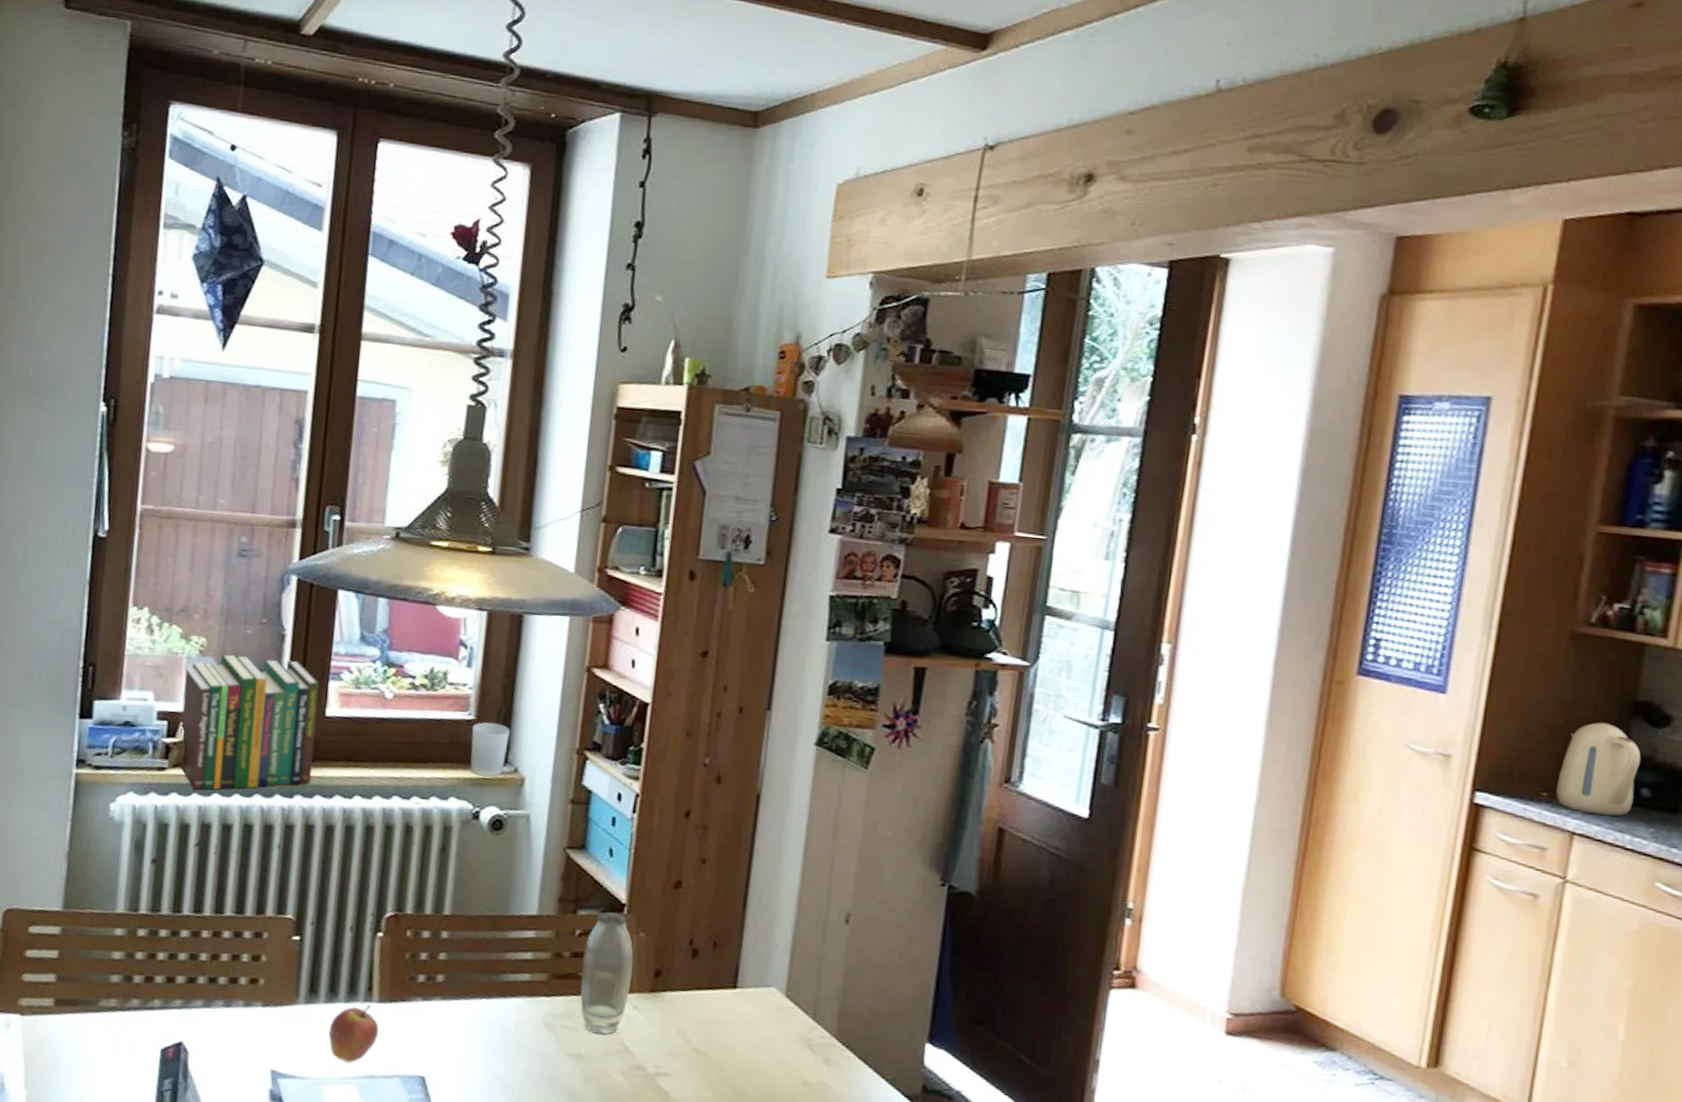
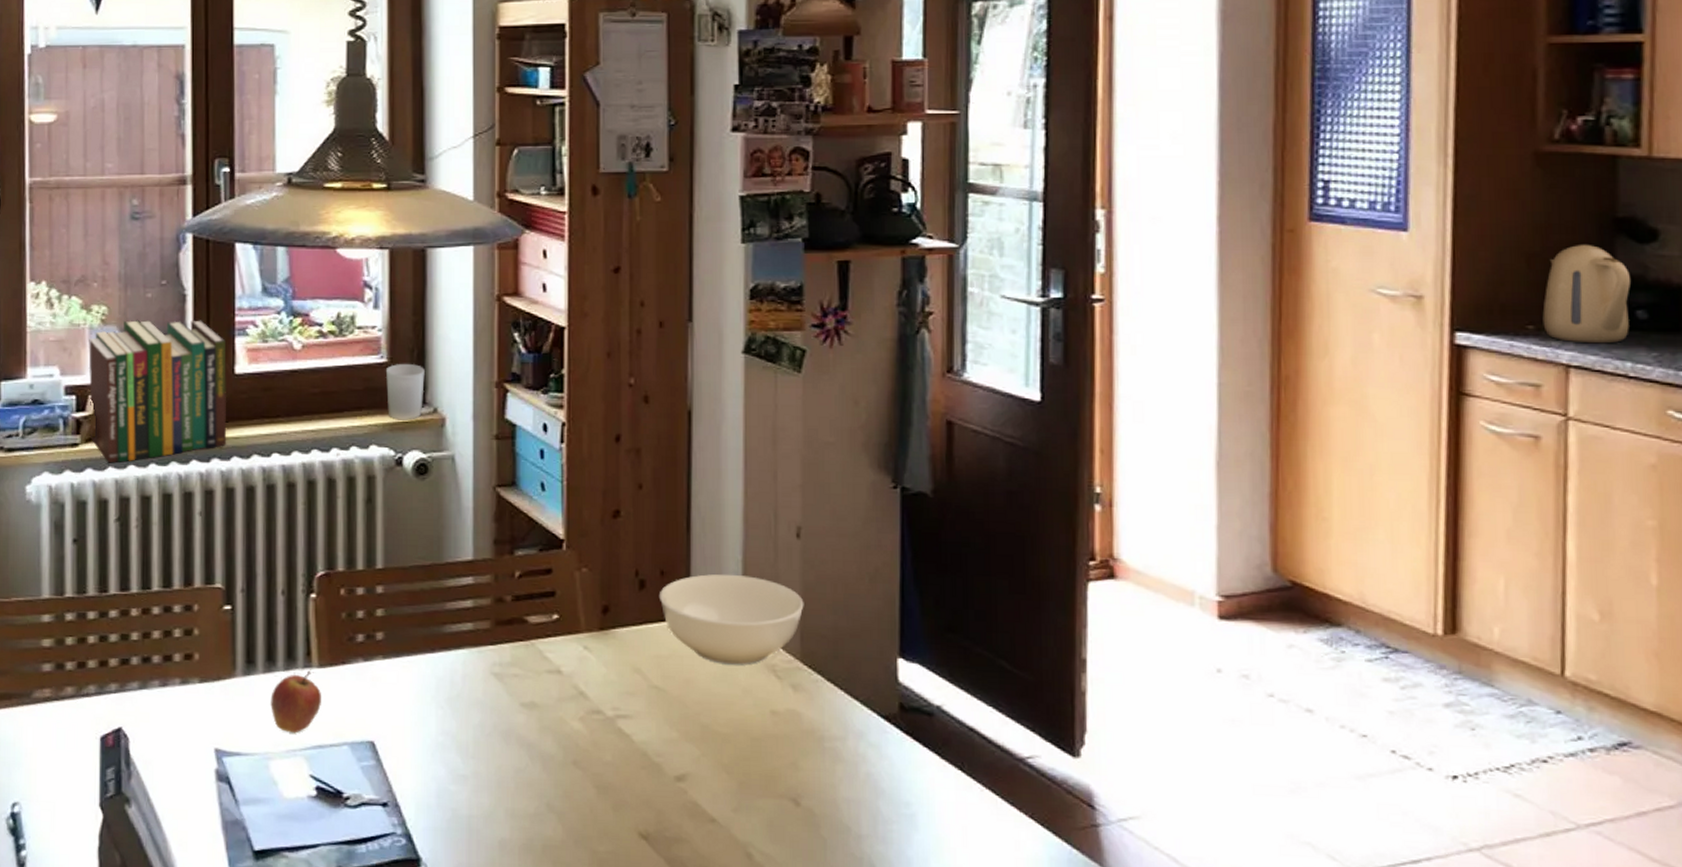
vase: present [580,911,634,1034] -> none [525,549,579,680]
bowl: none [709,949,846,1037] -> present [658,573,804,665]

